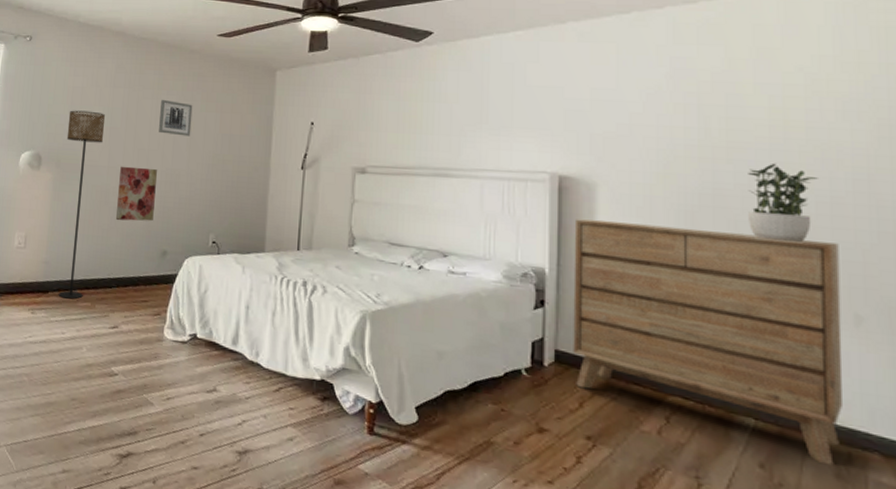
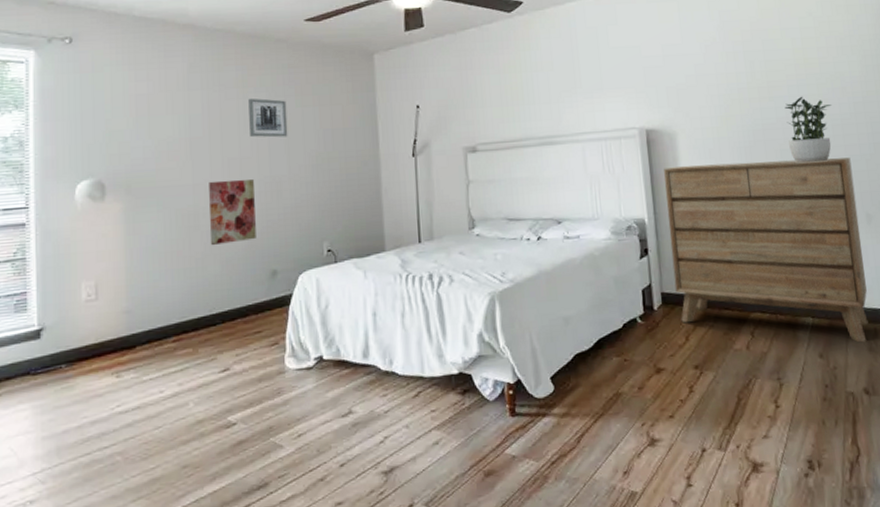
floor lamp: present [58,110,106,300] -> none [134,121,184,350]

